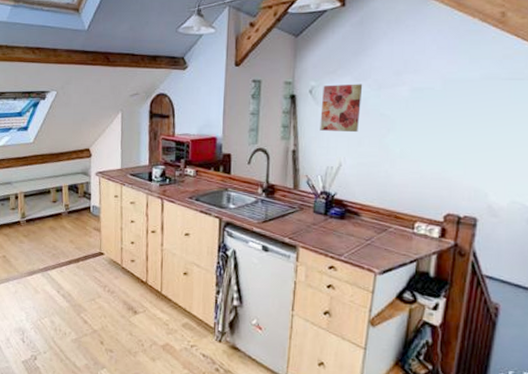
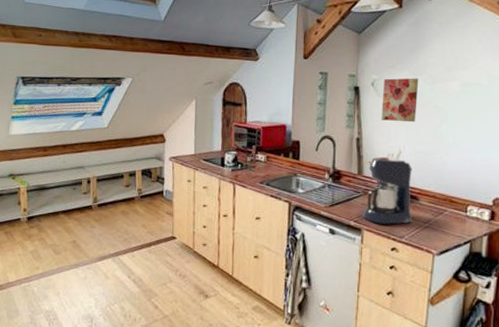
coffee maker: none [298,169,354,242] -> present [362,156,412,225]

